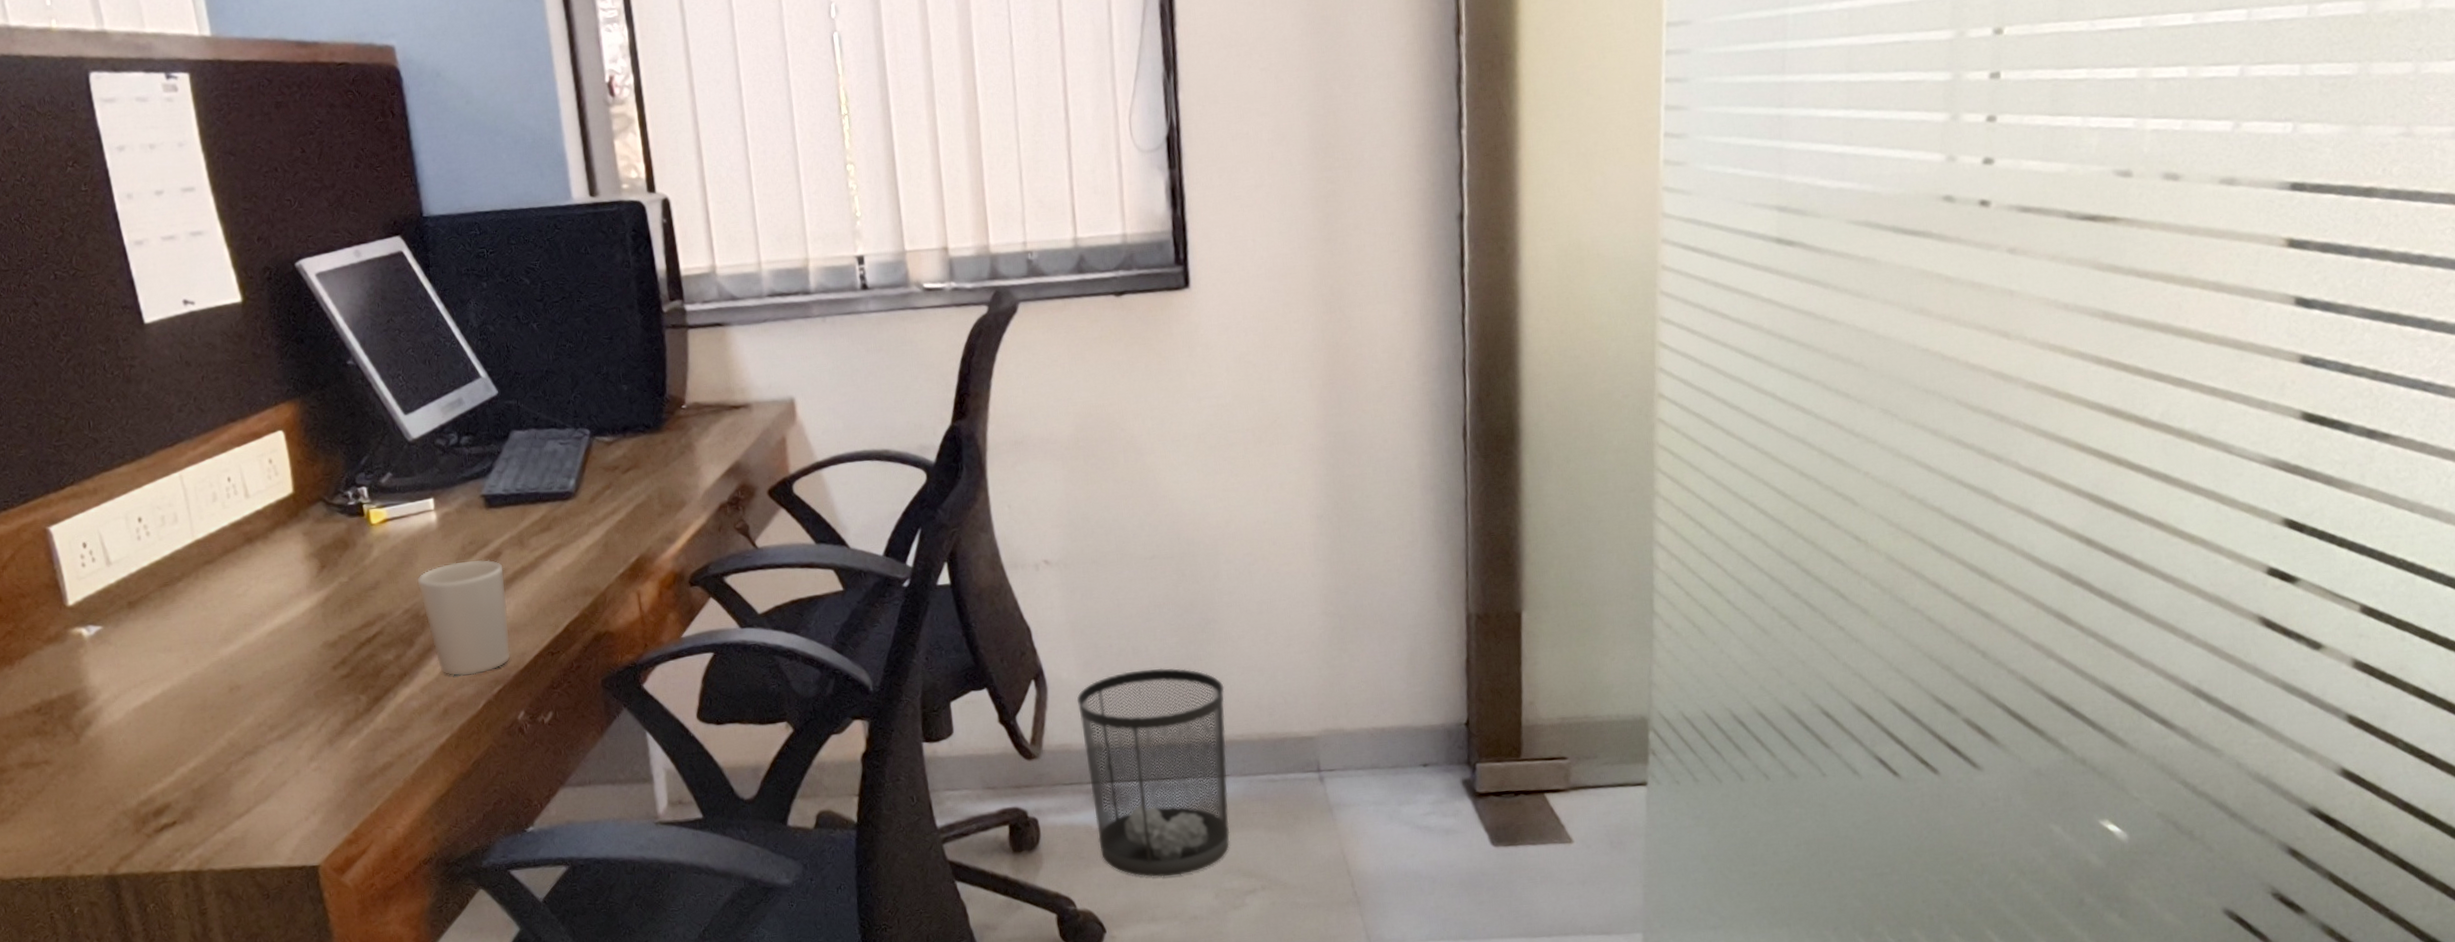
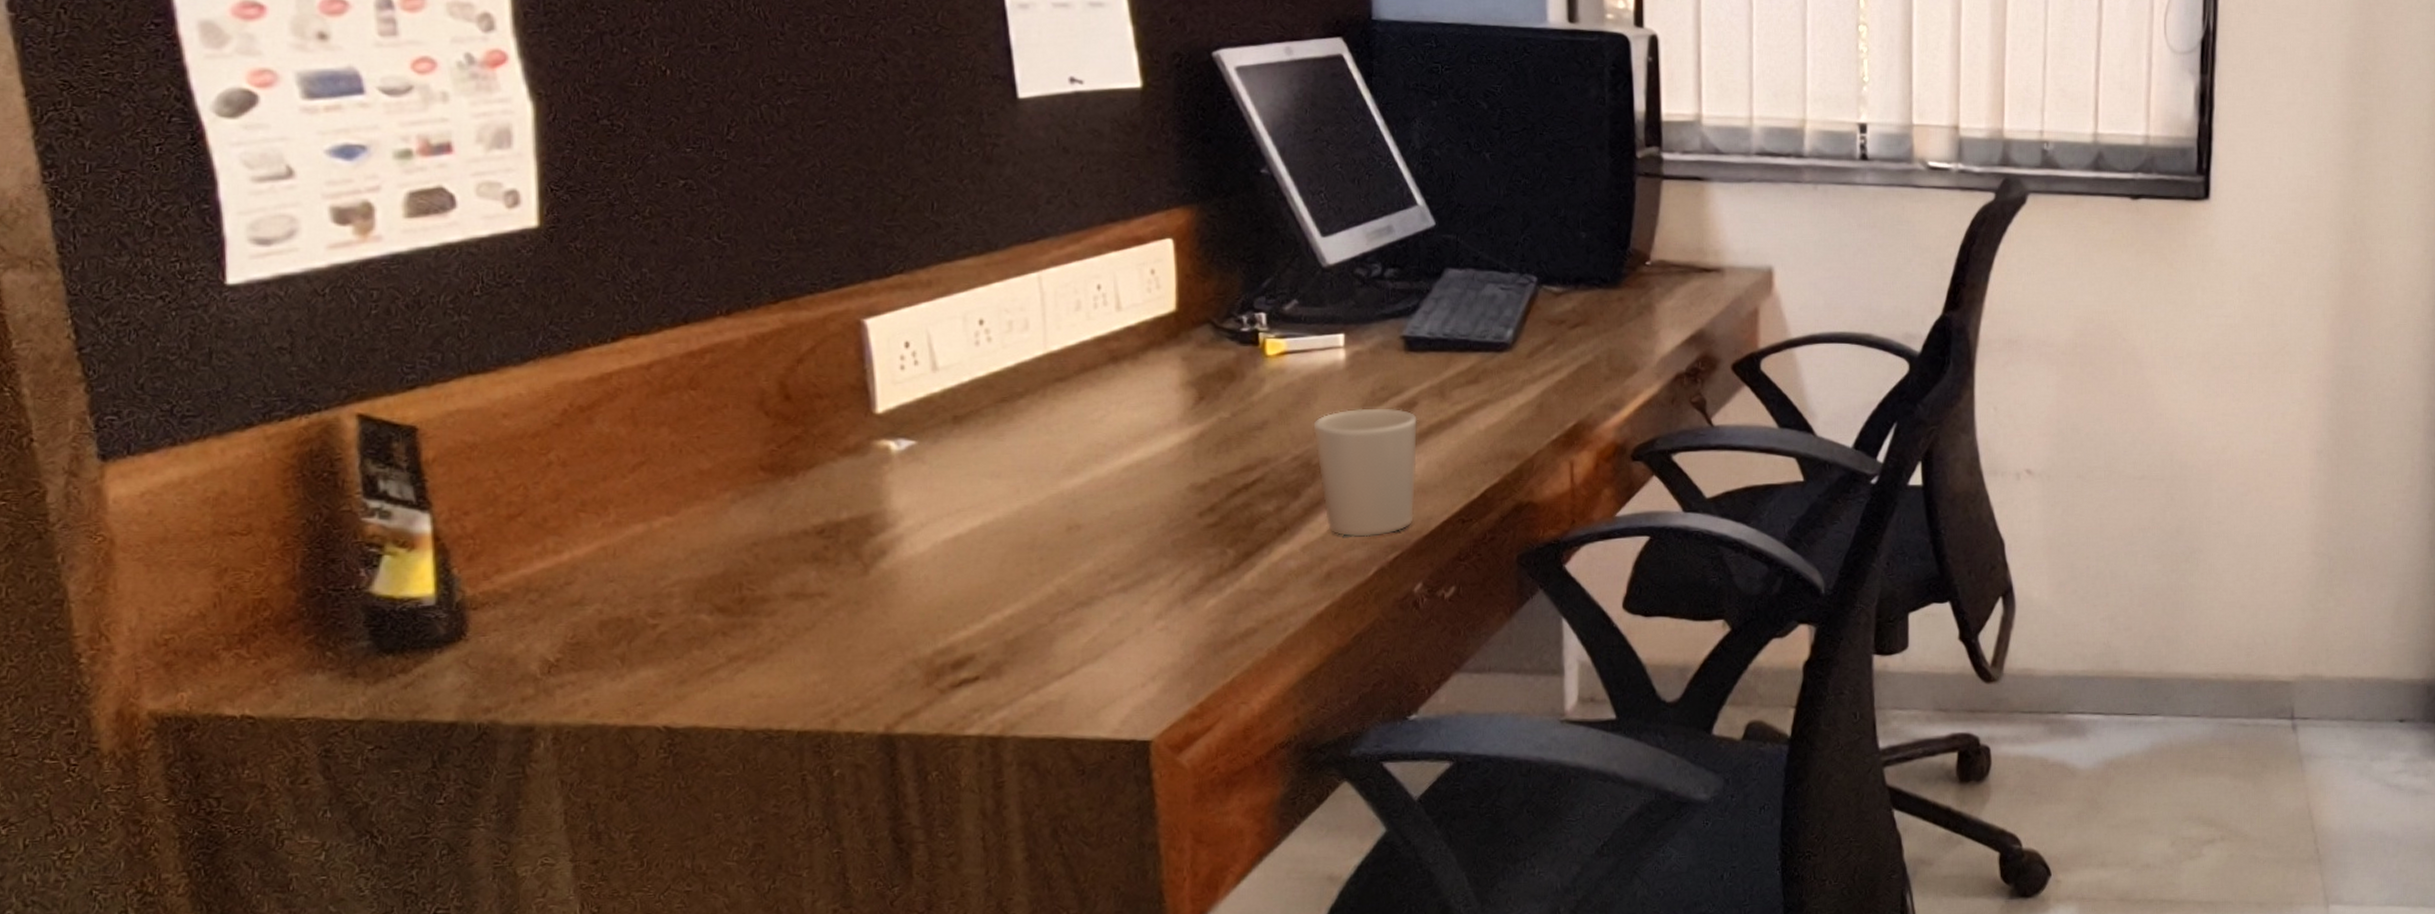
waste bin: present [1076,668,1230,877] -> none [2045,595,2203,820]

